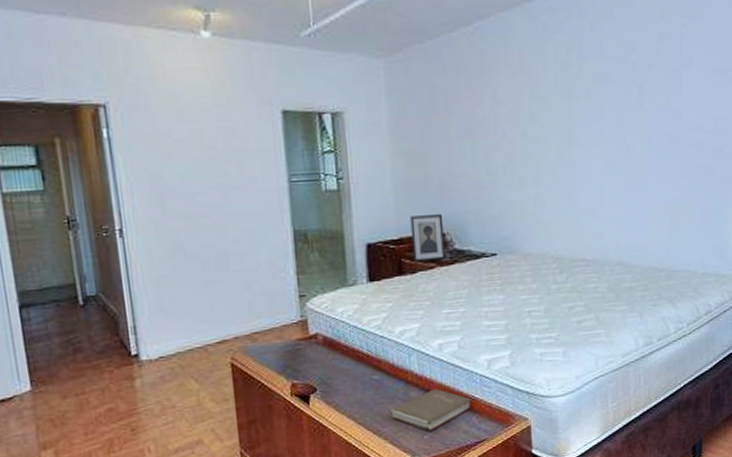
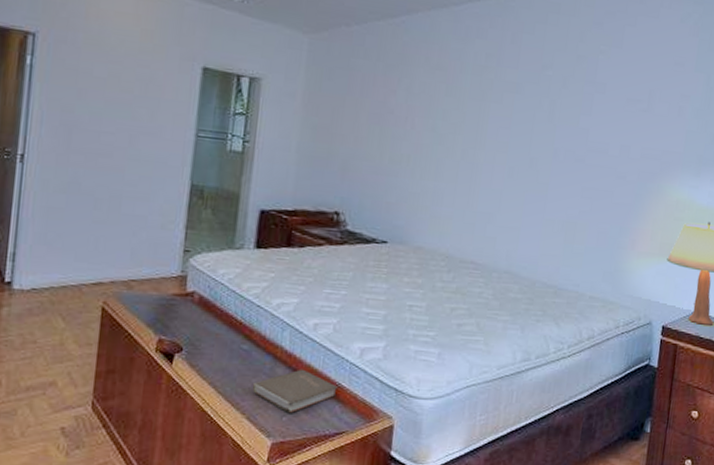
picture frame: present [410,214,447,263] -> none [303,190,341,238]

